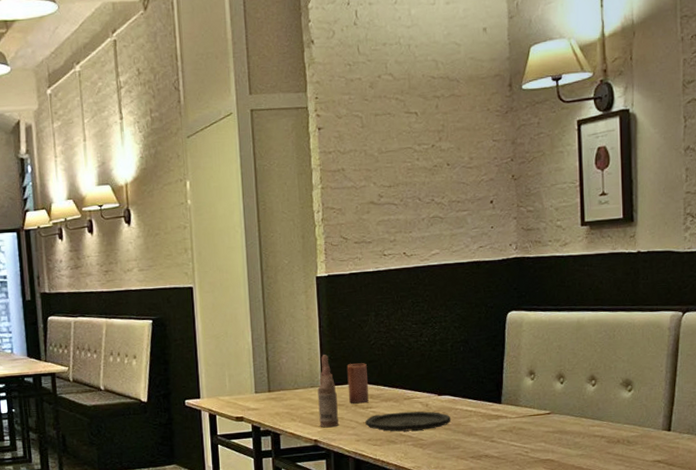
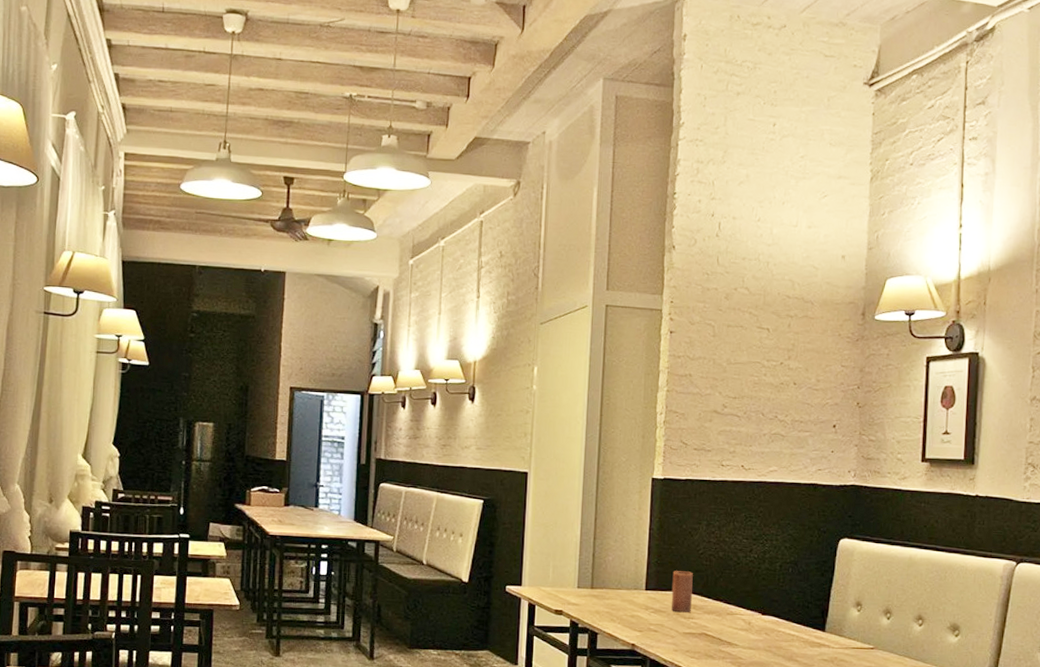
bottle: present [317,355,340,428] -> none [639,558,660,633]
plate: present [365,411,451,432] -> none [685,626,773,649]

